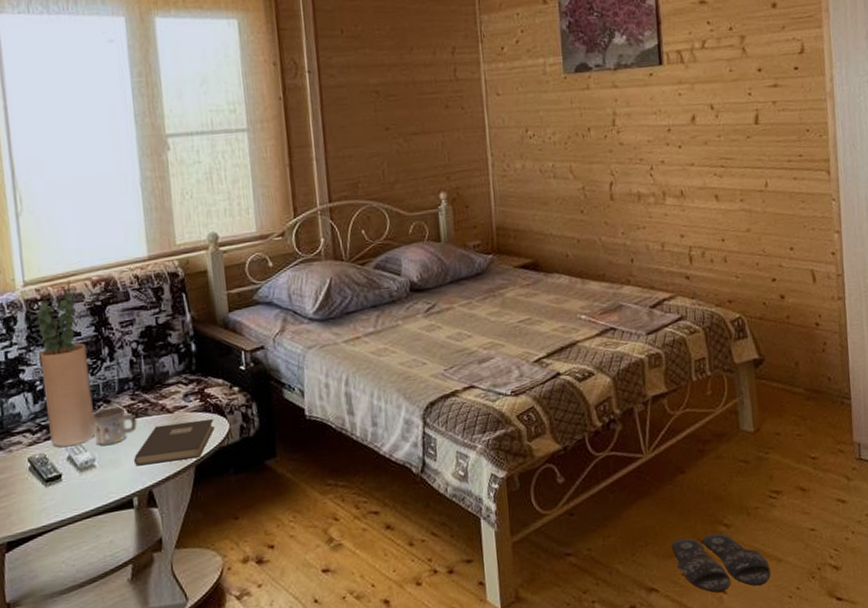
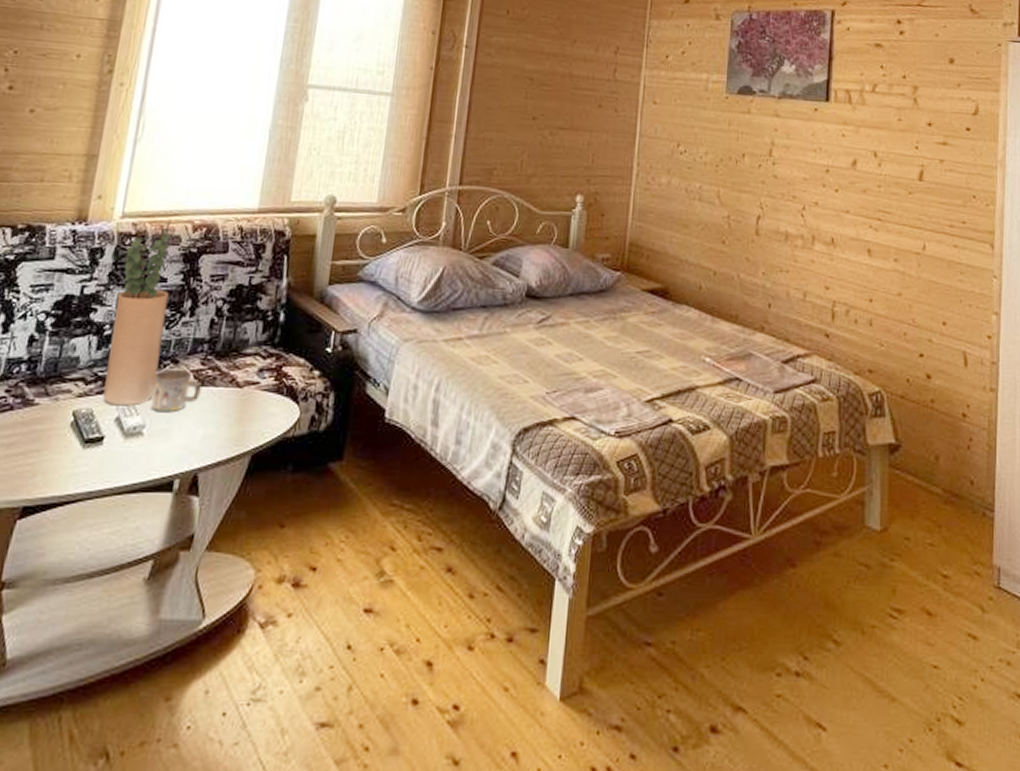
book: present [133,418,215,466] -> none [185,399,284,445]
slippers: present [672,533,770,593] -> none [770,648,880,728]

